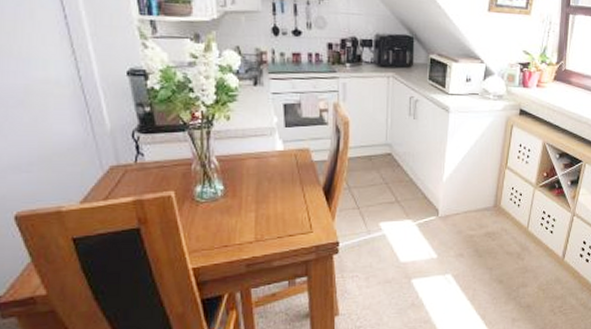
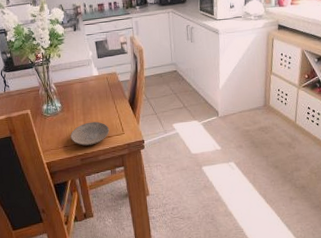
plate: none [234,214,292,246] -> present [70,121,110,146]

